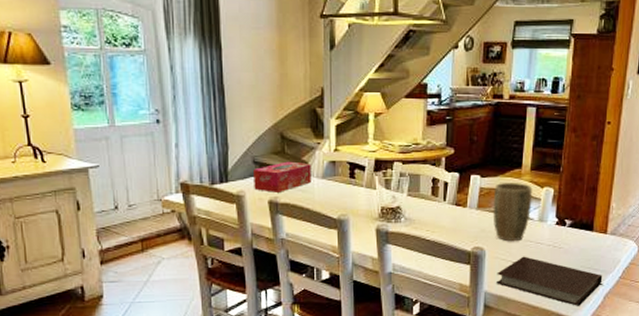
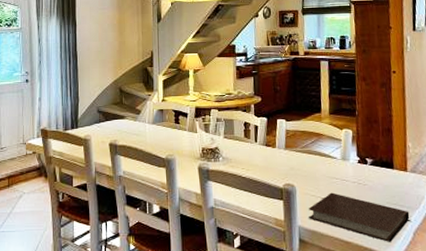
tissue box: present [254,161,311,192] -> none [98,110,144,136]
plant pot: present [493,183,533,242] -> none [299,125,334,179]

